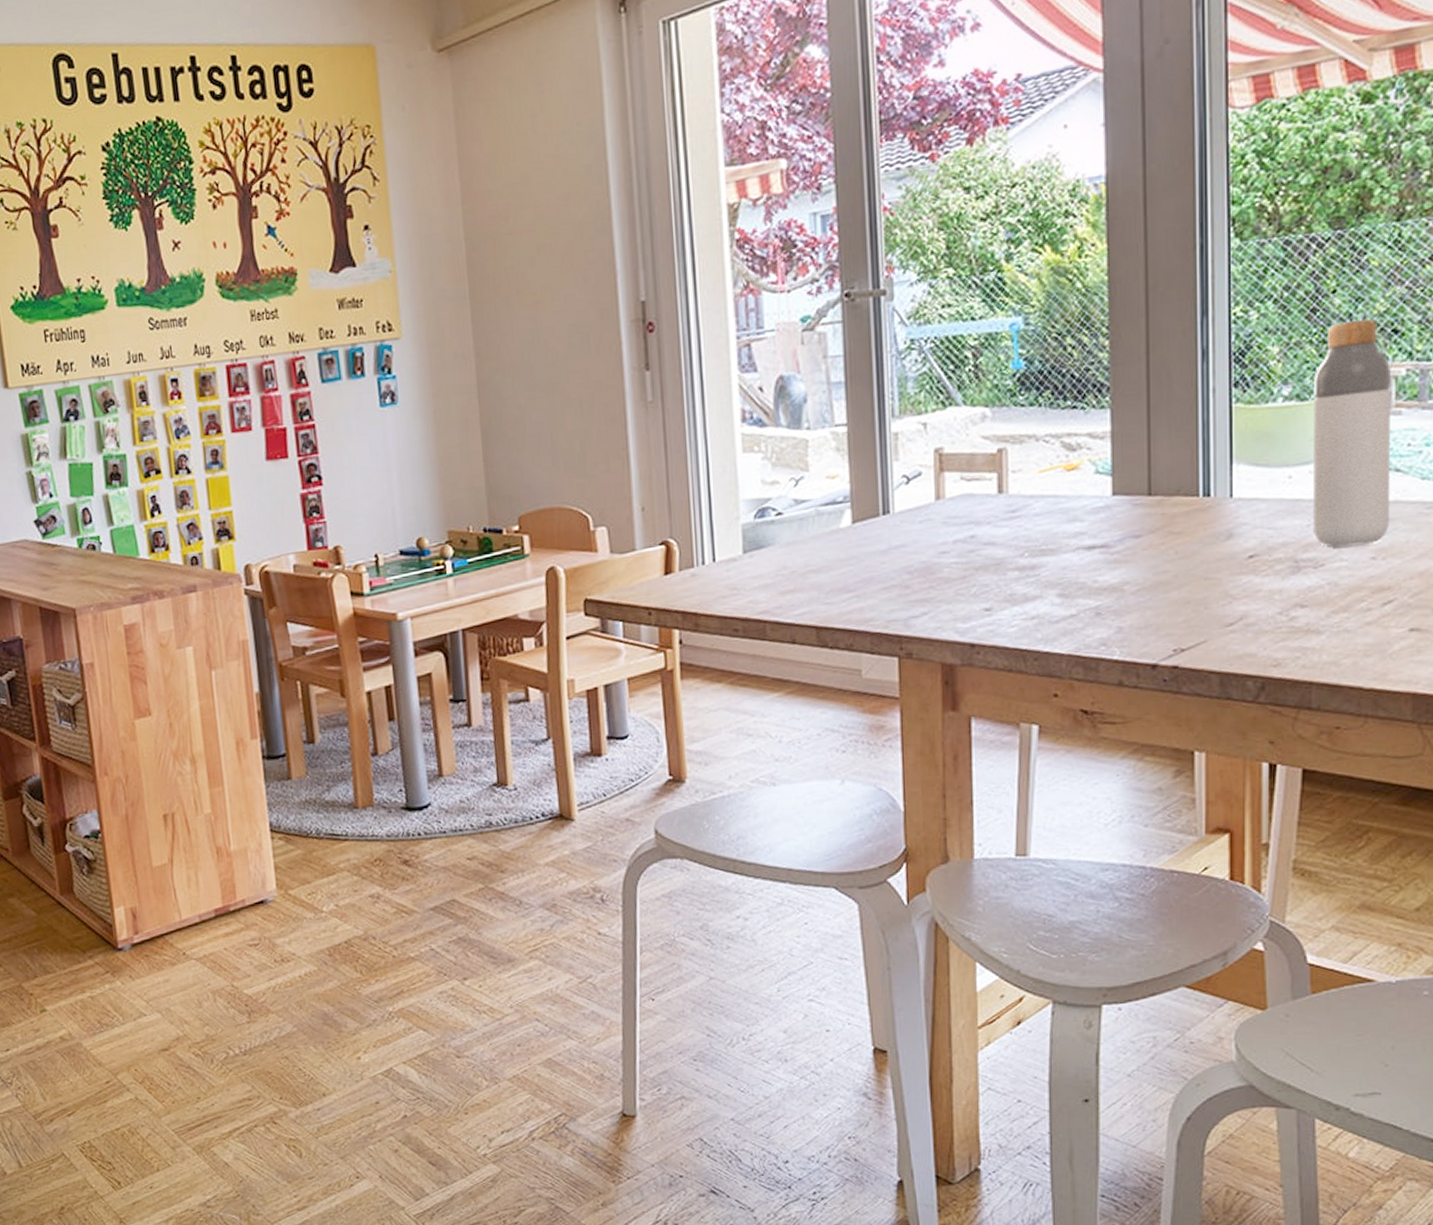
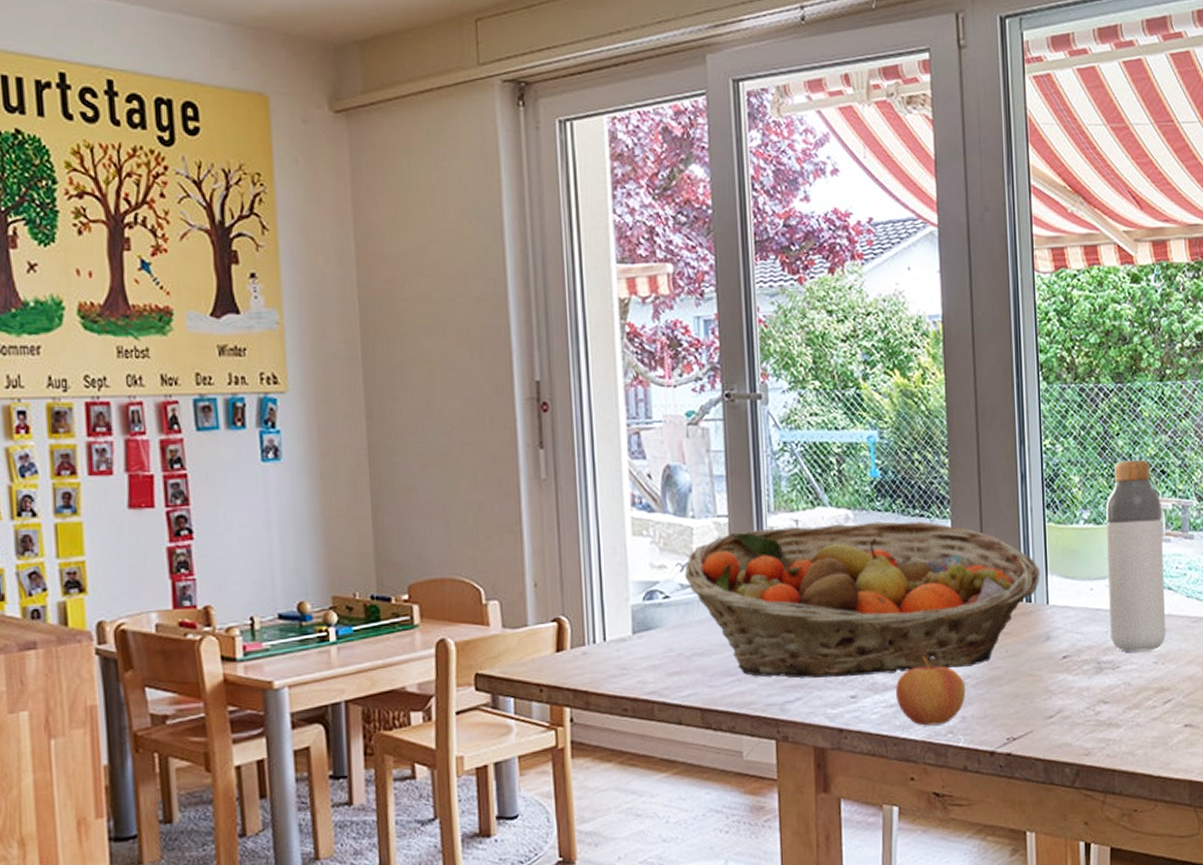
fruit basket: none [798,414,1223,592] -> present [684,521,1040,679]
apple: none [1038,563,1124,638] -> present [896,657,966,726]

